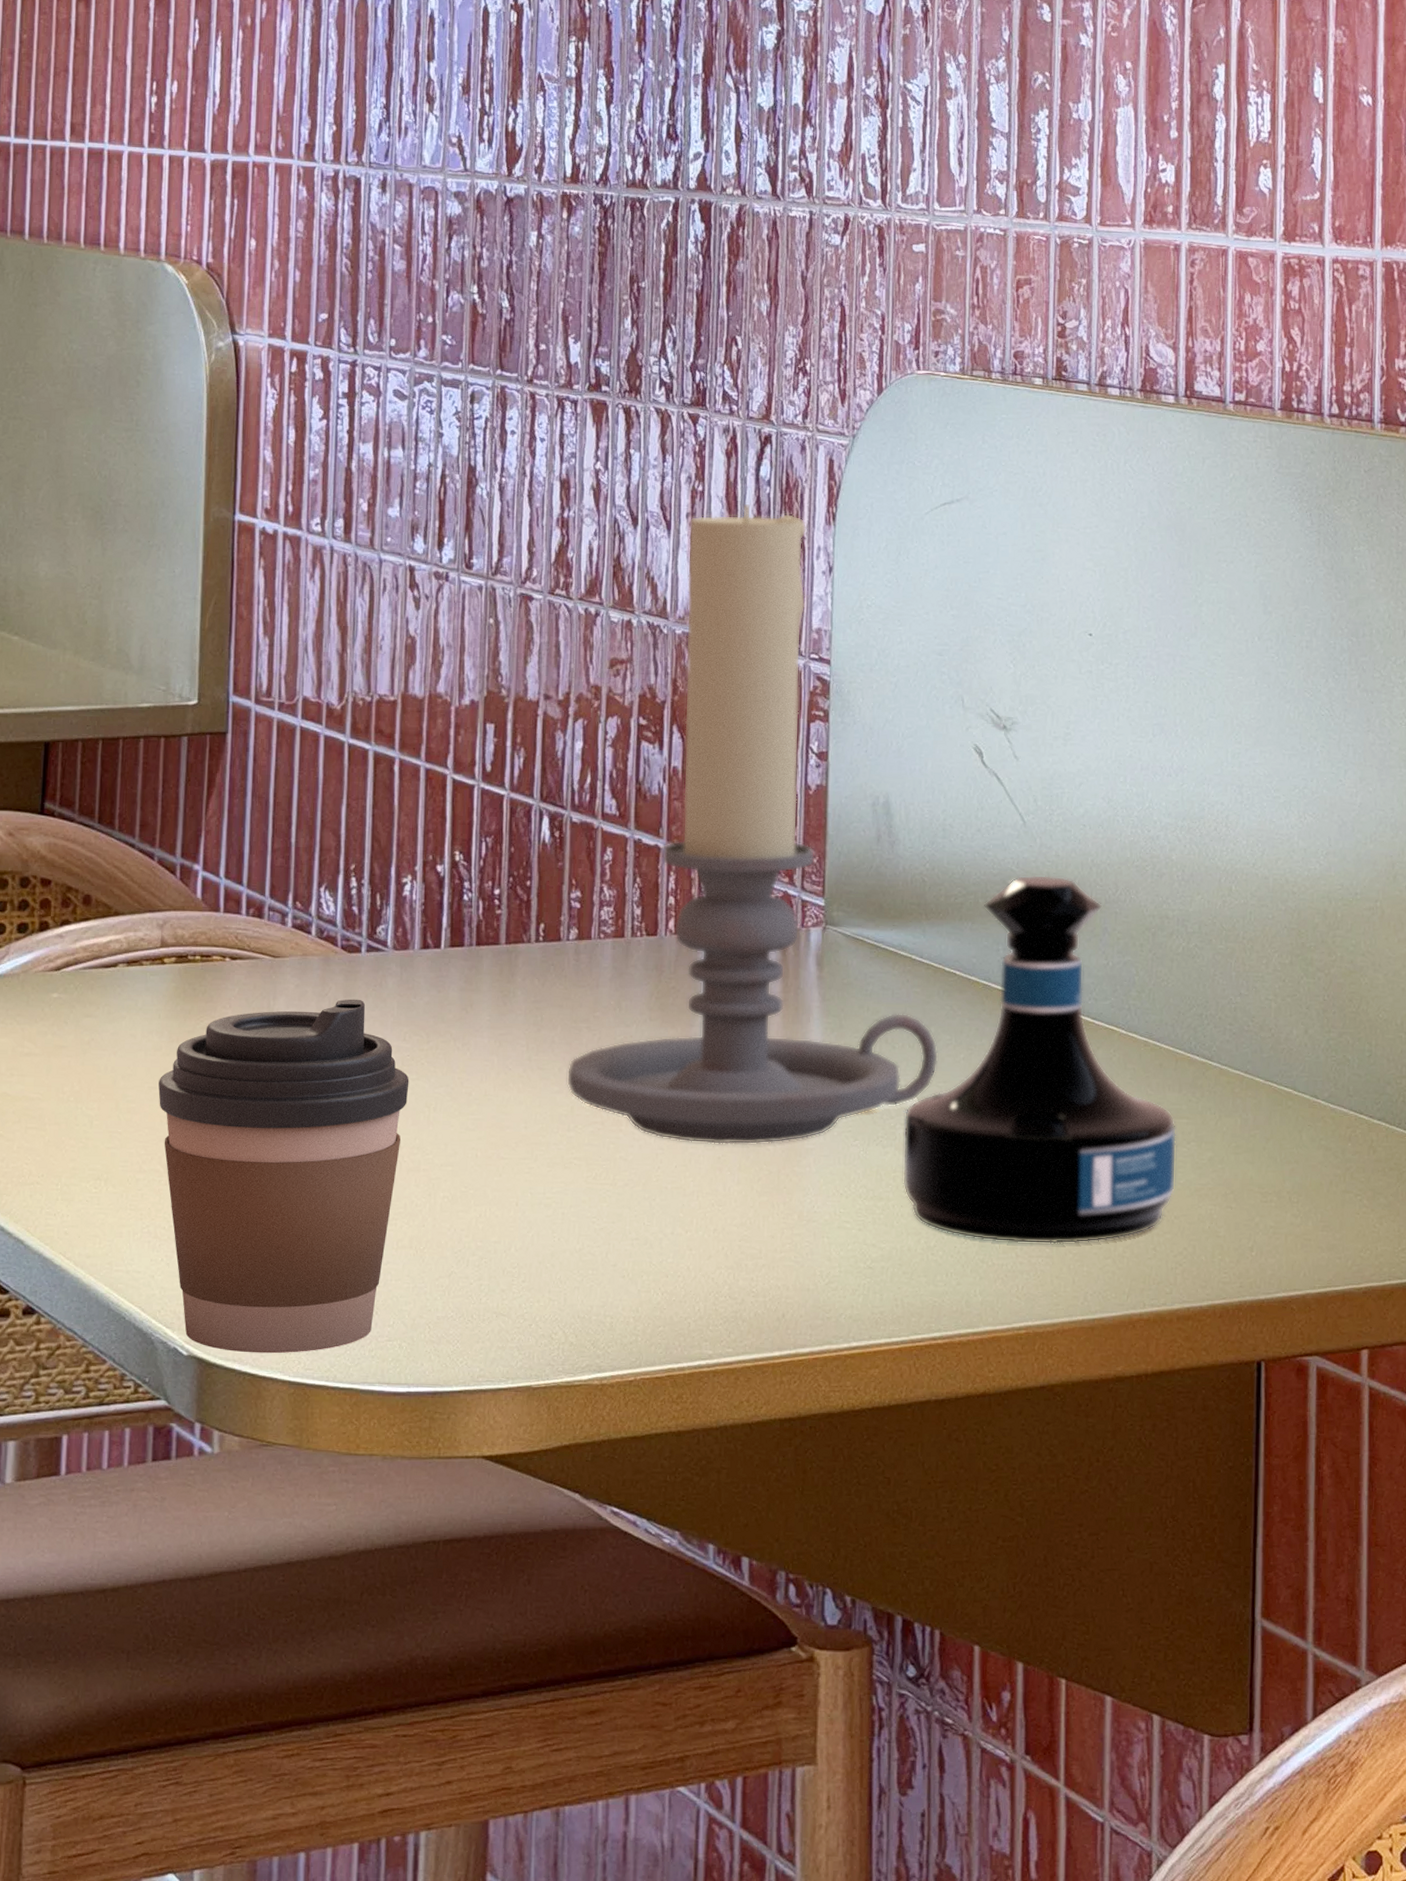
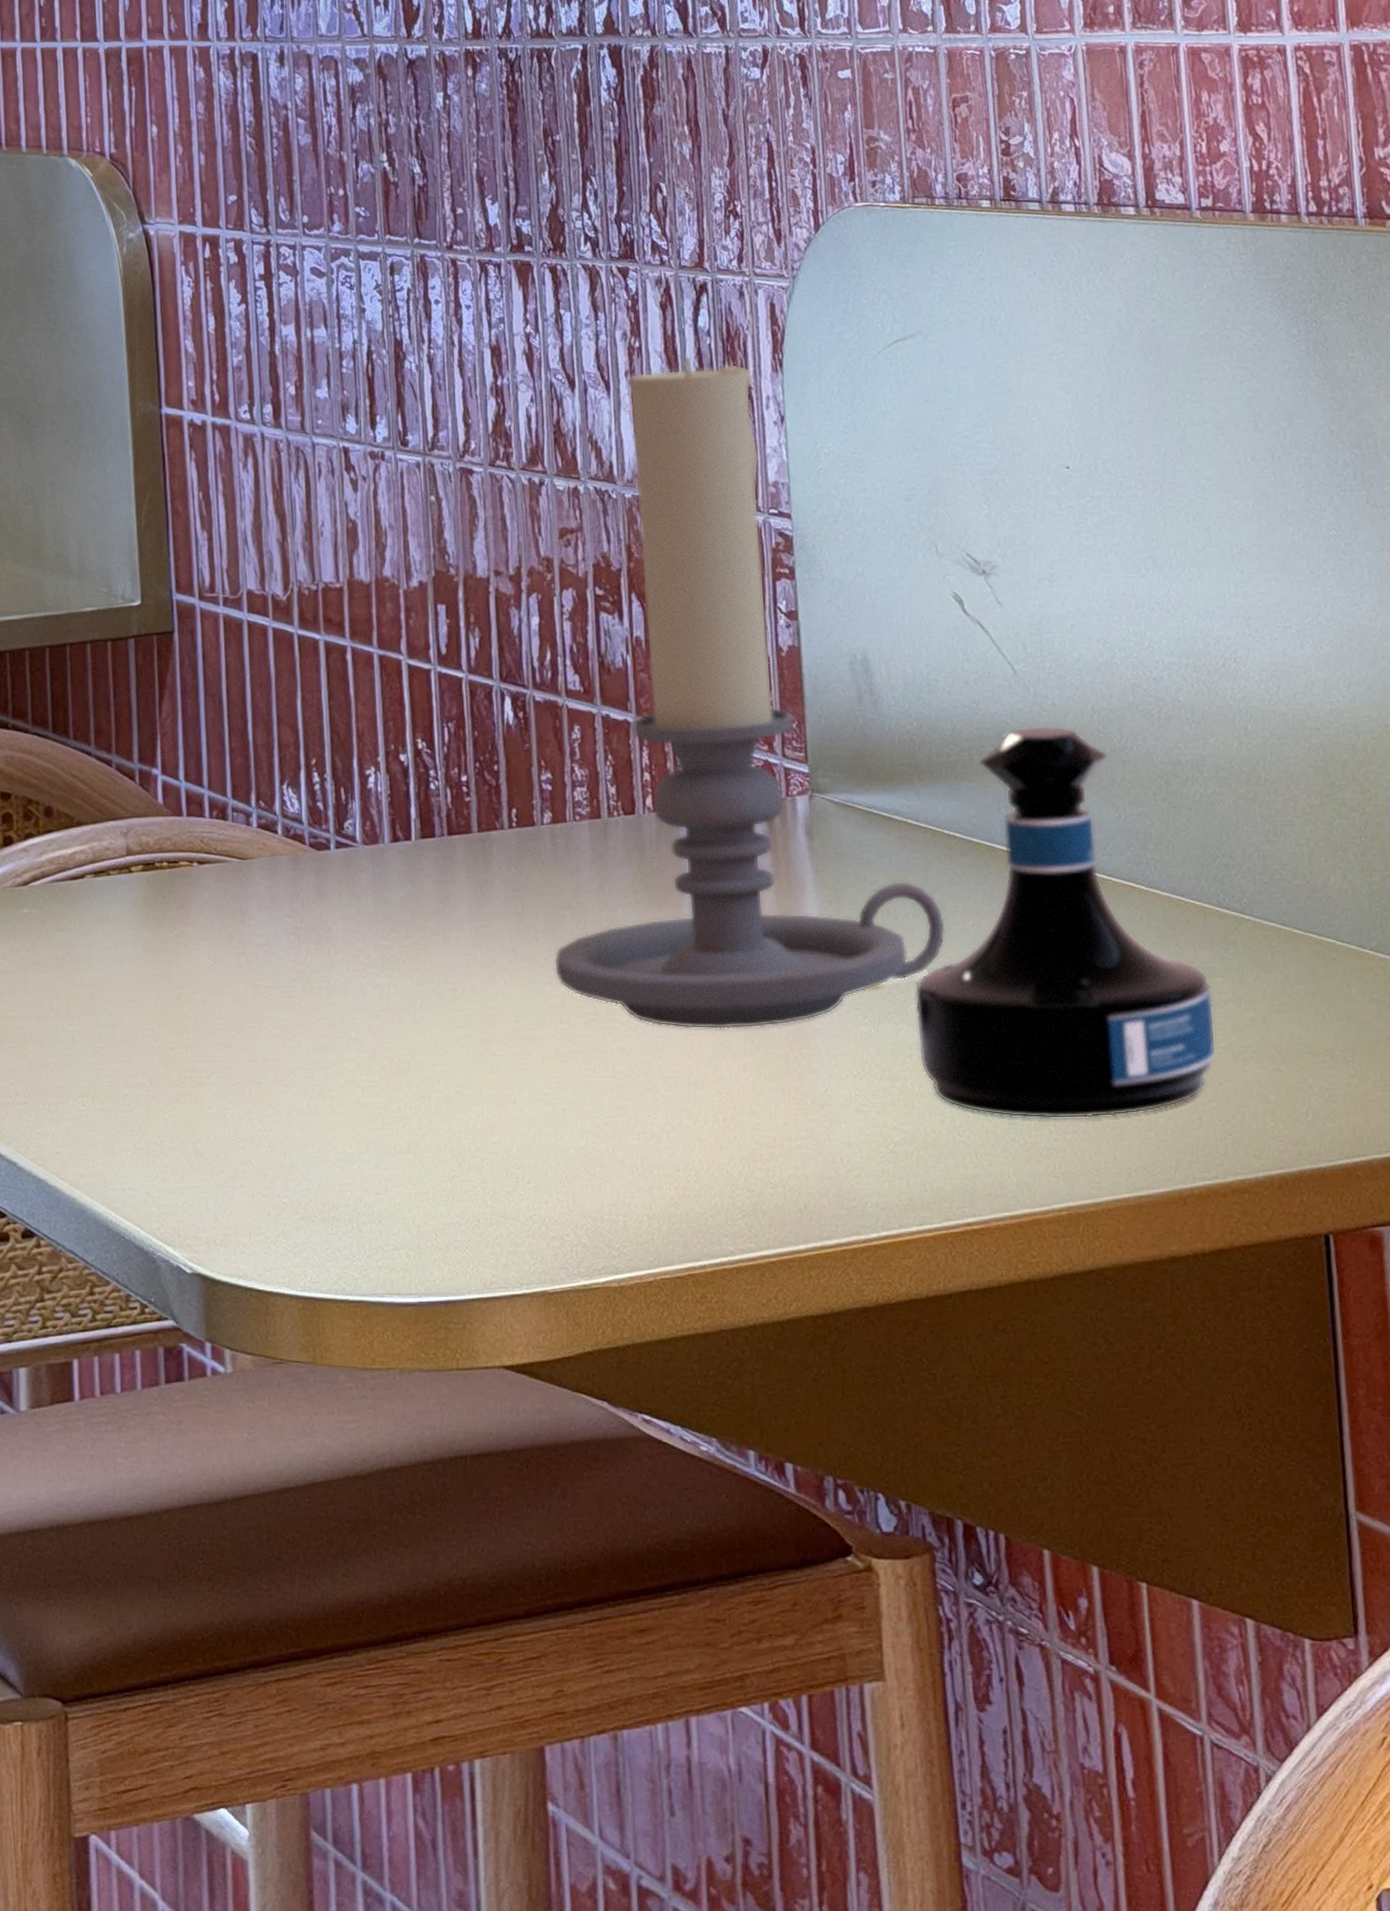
coffee cup: present [158,999,409,1354] -> none [137,897,392,1268]

